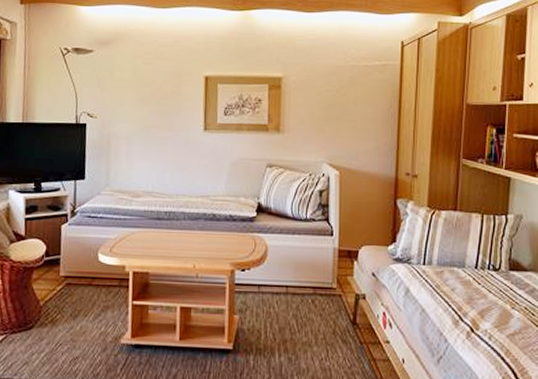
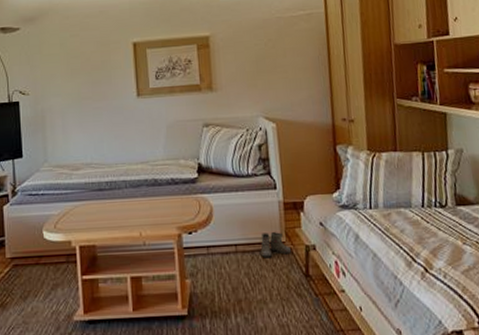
boots: none [310,277,341,303] -> present [260,231,291,258]

